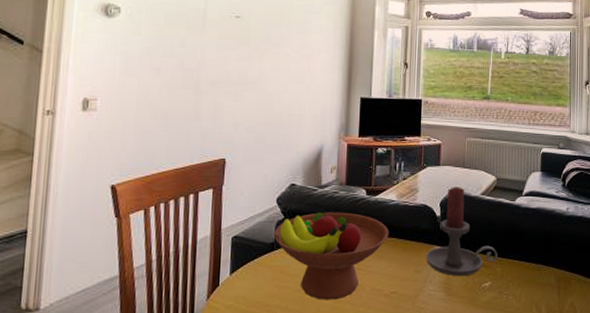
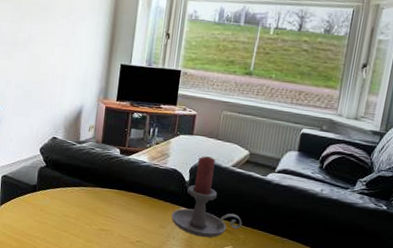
fruit bowl: present [273,212,389,300] -> none [36,164,139,240]

